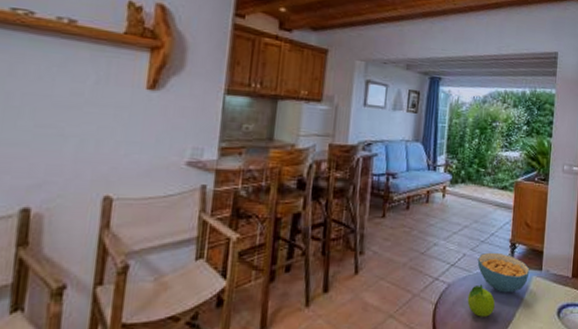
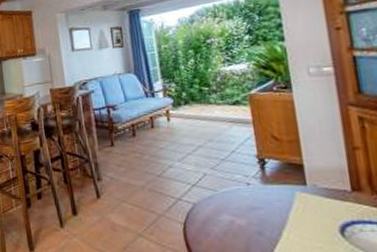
fruit: present [467,284,495,317] -> none [218,203,254,236]
cereal bowl: present [477,252,530,293] -> none [221,169,291,211]

